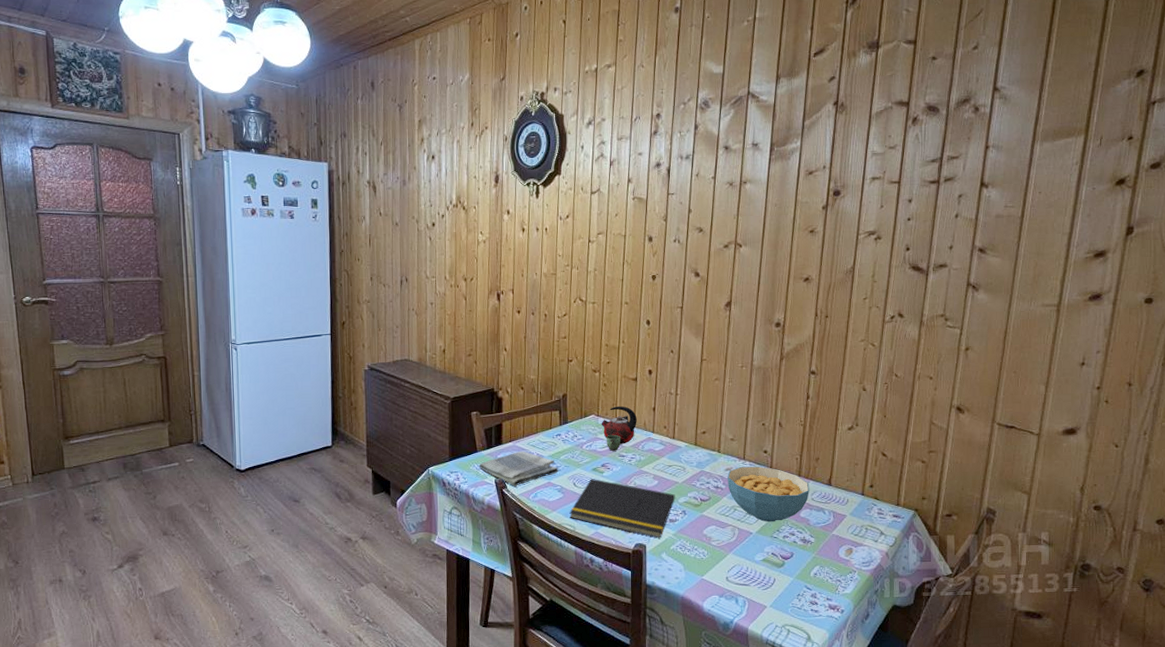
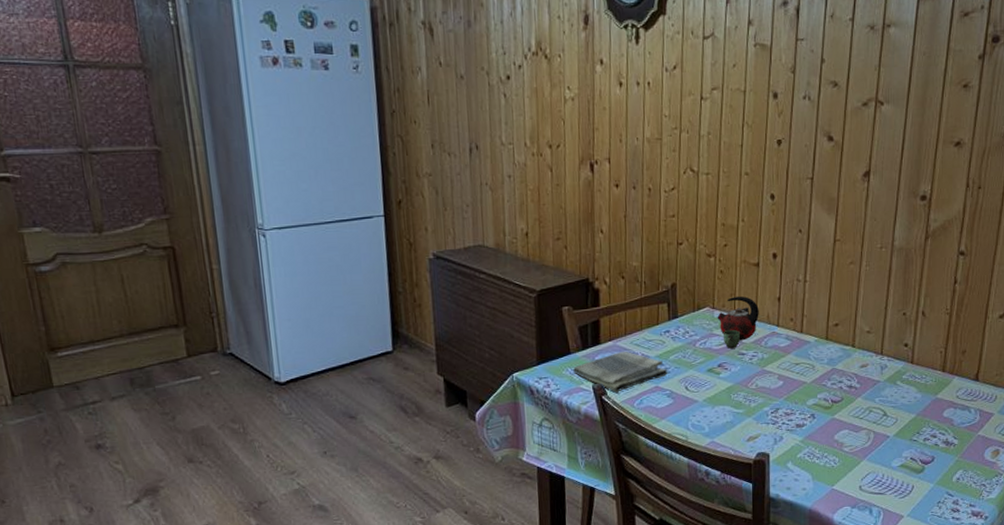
notepad: present [569,478,675,538] -> none [681,380,803,446]
cereal bowl: present [727,466,809,523] -> none [863,362,954,424]

